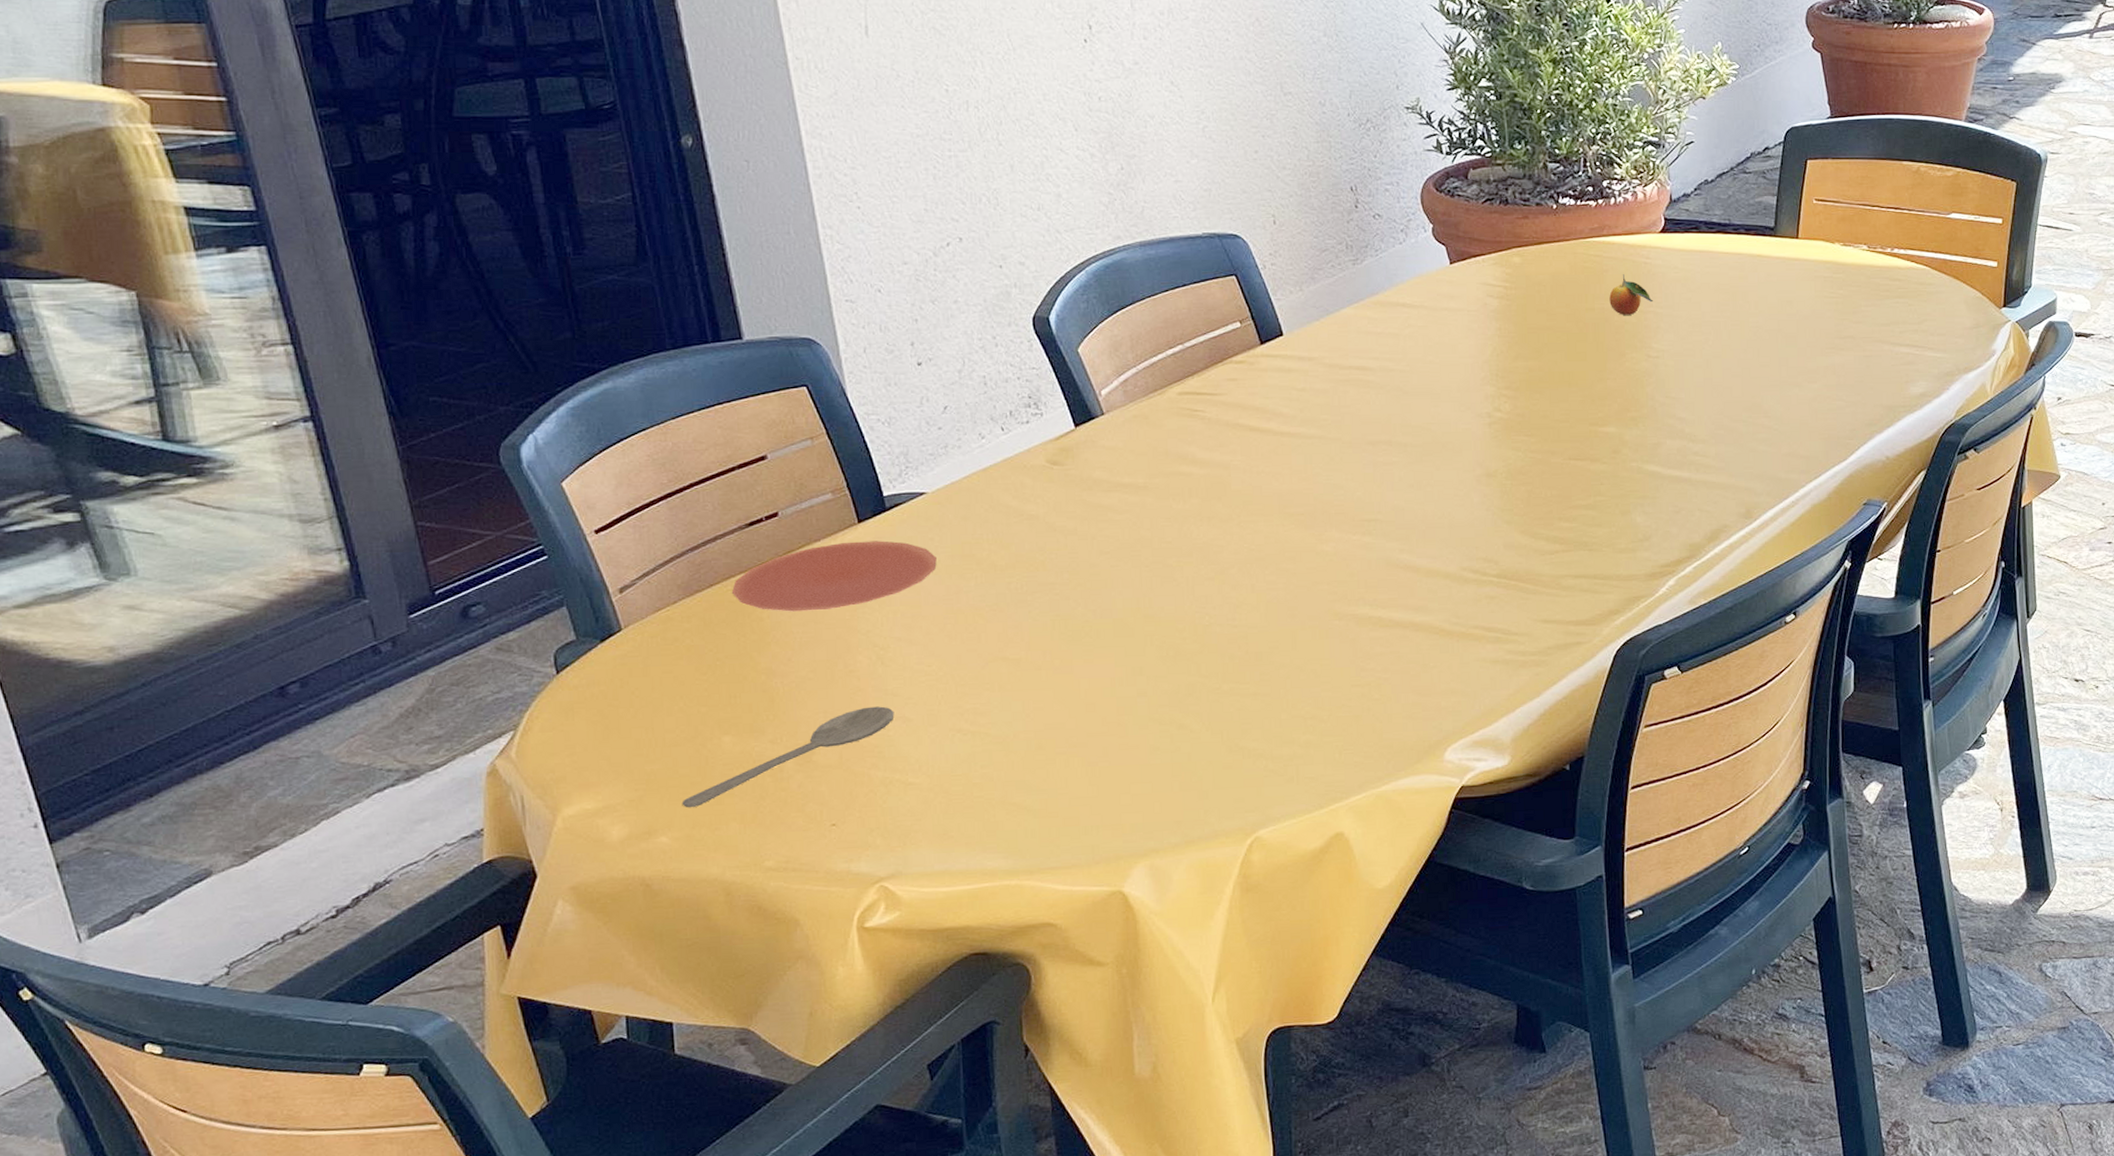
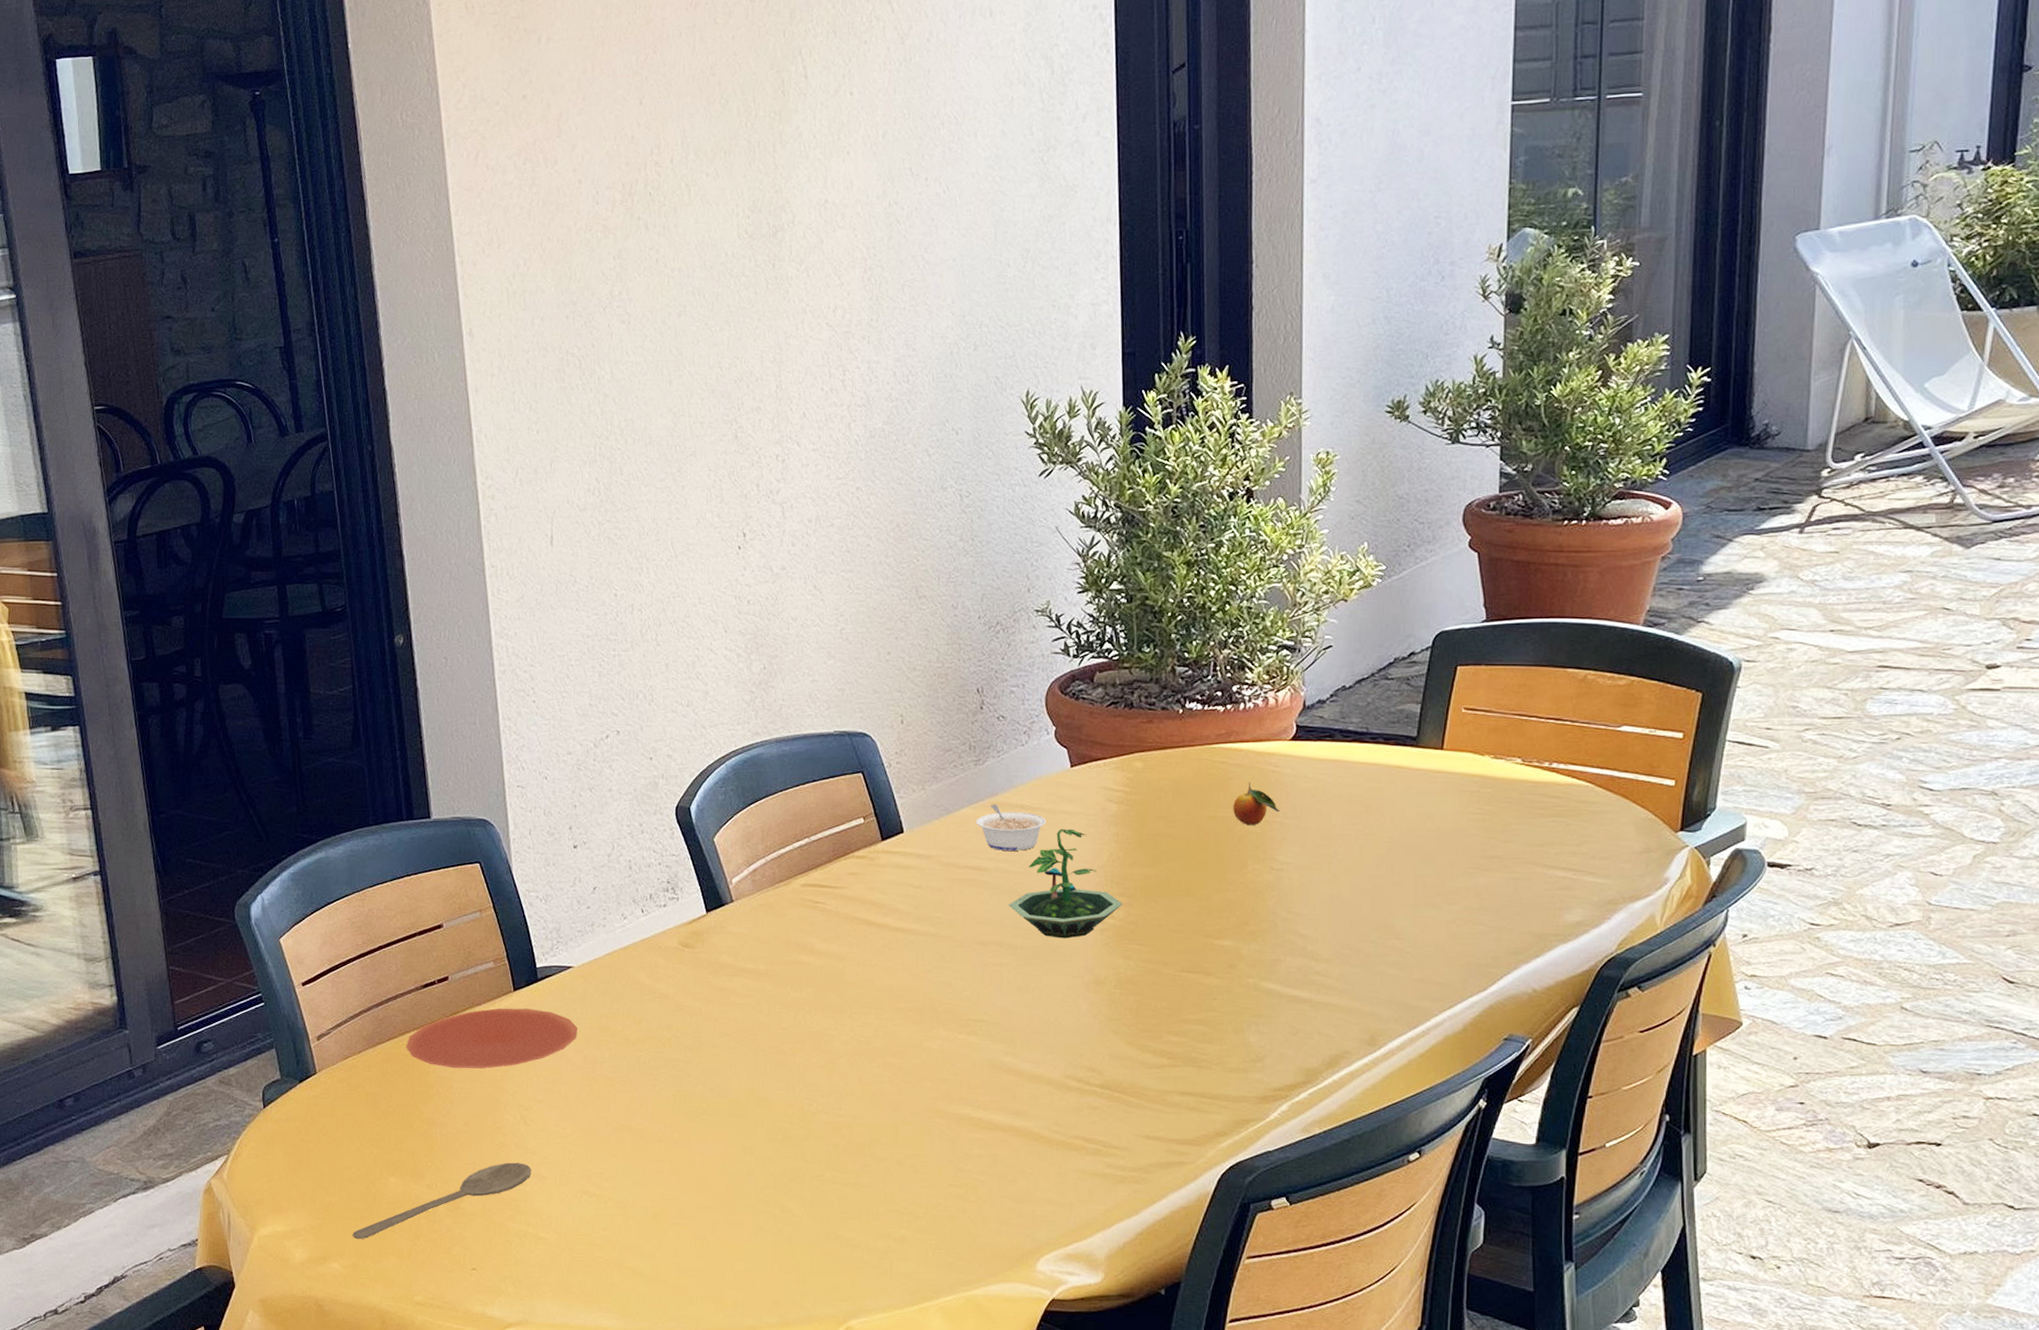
legume: none [1357,303,1429,349] -> present [976,804,1046,851]
terrarium: none [1396,325,1509,434] -> present [1009,828,1123,939]

